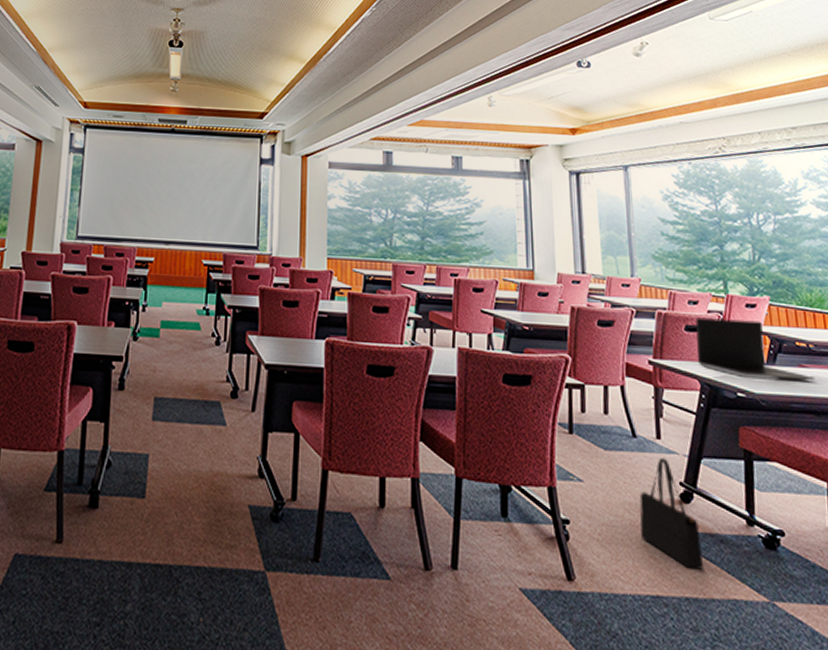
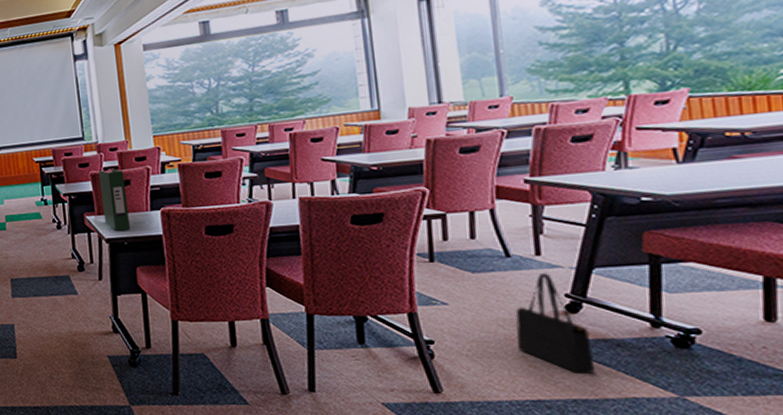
binder: none [266,284,294,357] -> present [99,168,130,231]
laptop computer: present [696,317,815,381] -> none [585,117,752,181]

